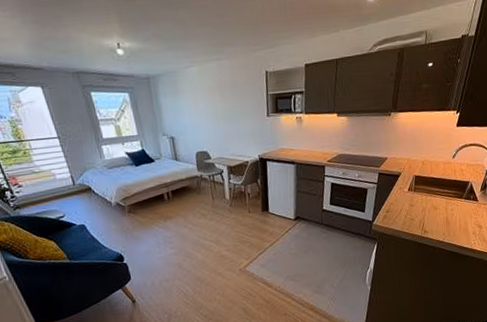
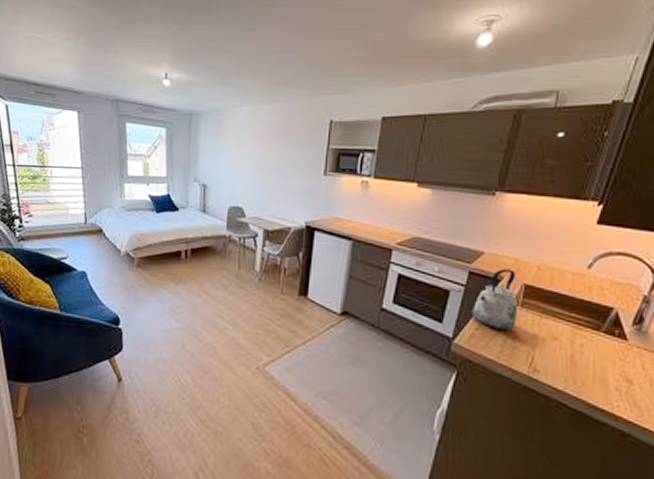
kettle: none [383,166,412,210] -> present [471,268,517,330]

